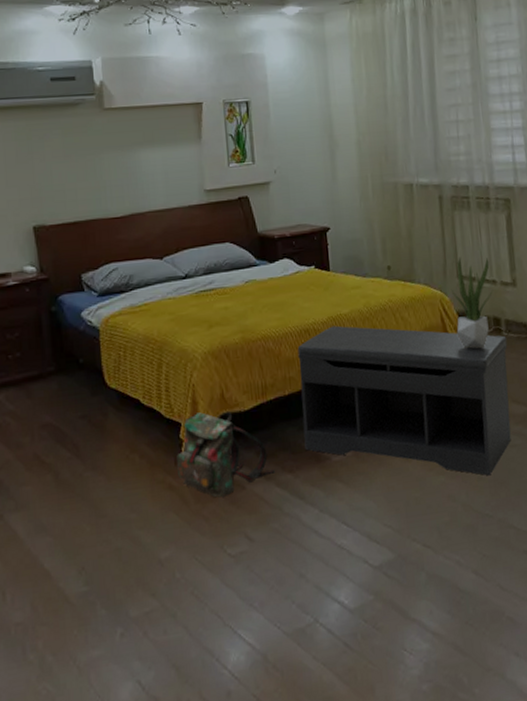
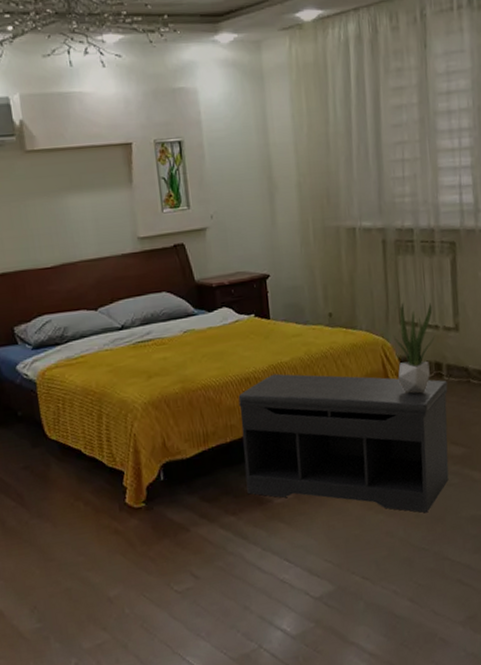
backpack: present [177,412,275,498] -> none [121,459,218,540]

